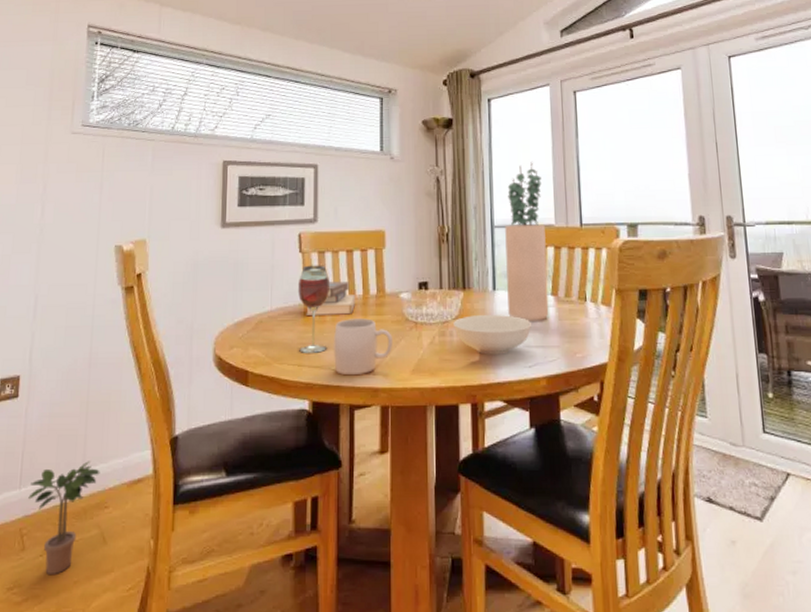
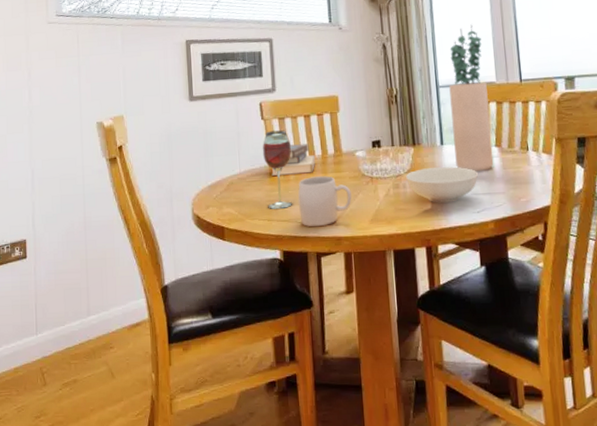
potted plant: present [28,461,100,576] -> none [44,309,103,405]

